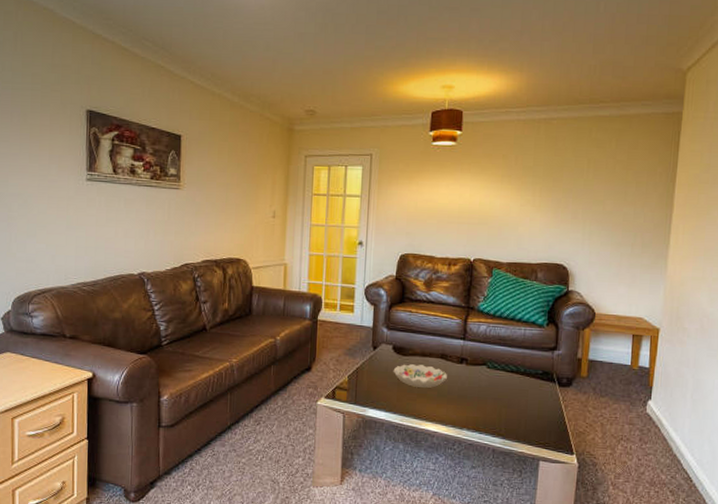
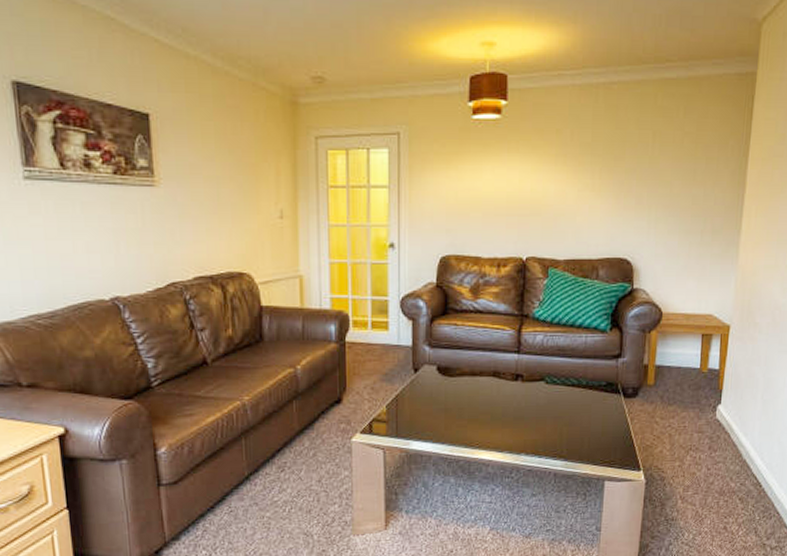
decorative bowl: present [393,364,447,388] -> none [439,386,501,412]

